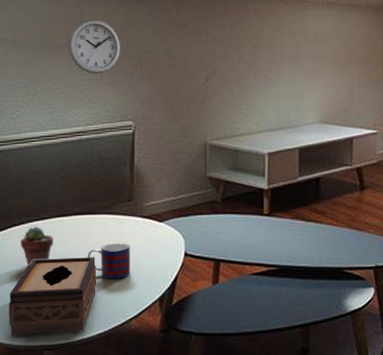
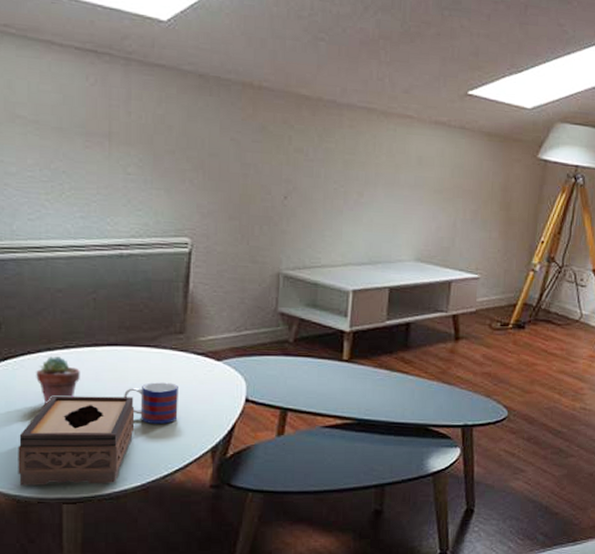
wall clock: present [68,19,120,74] -> none [110,105,178,176]

